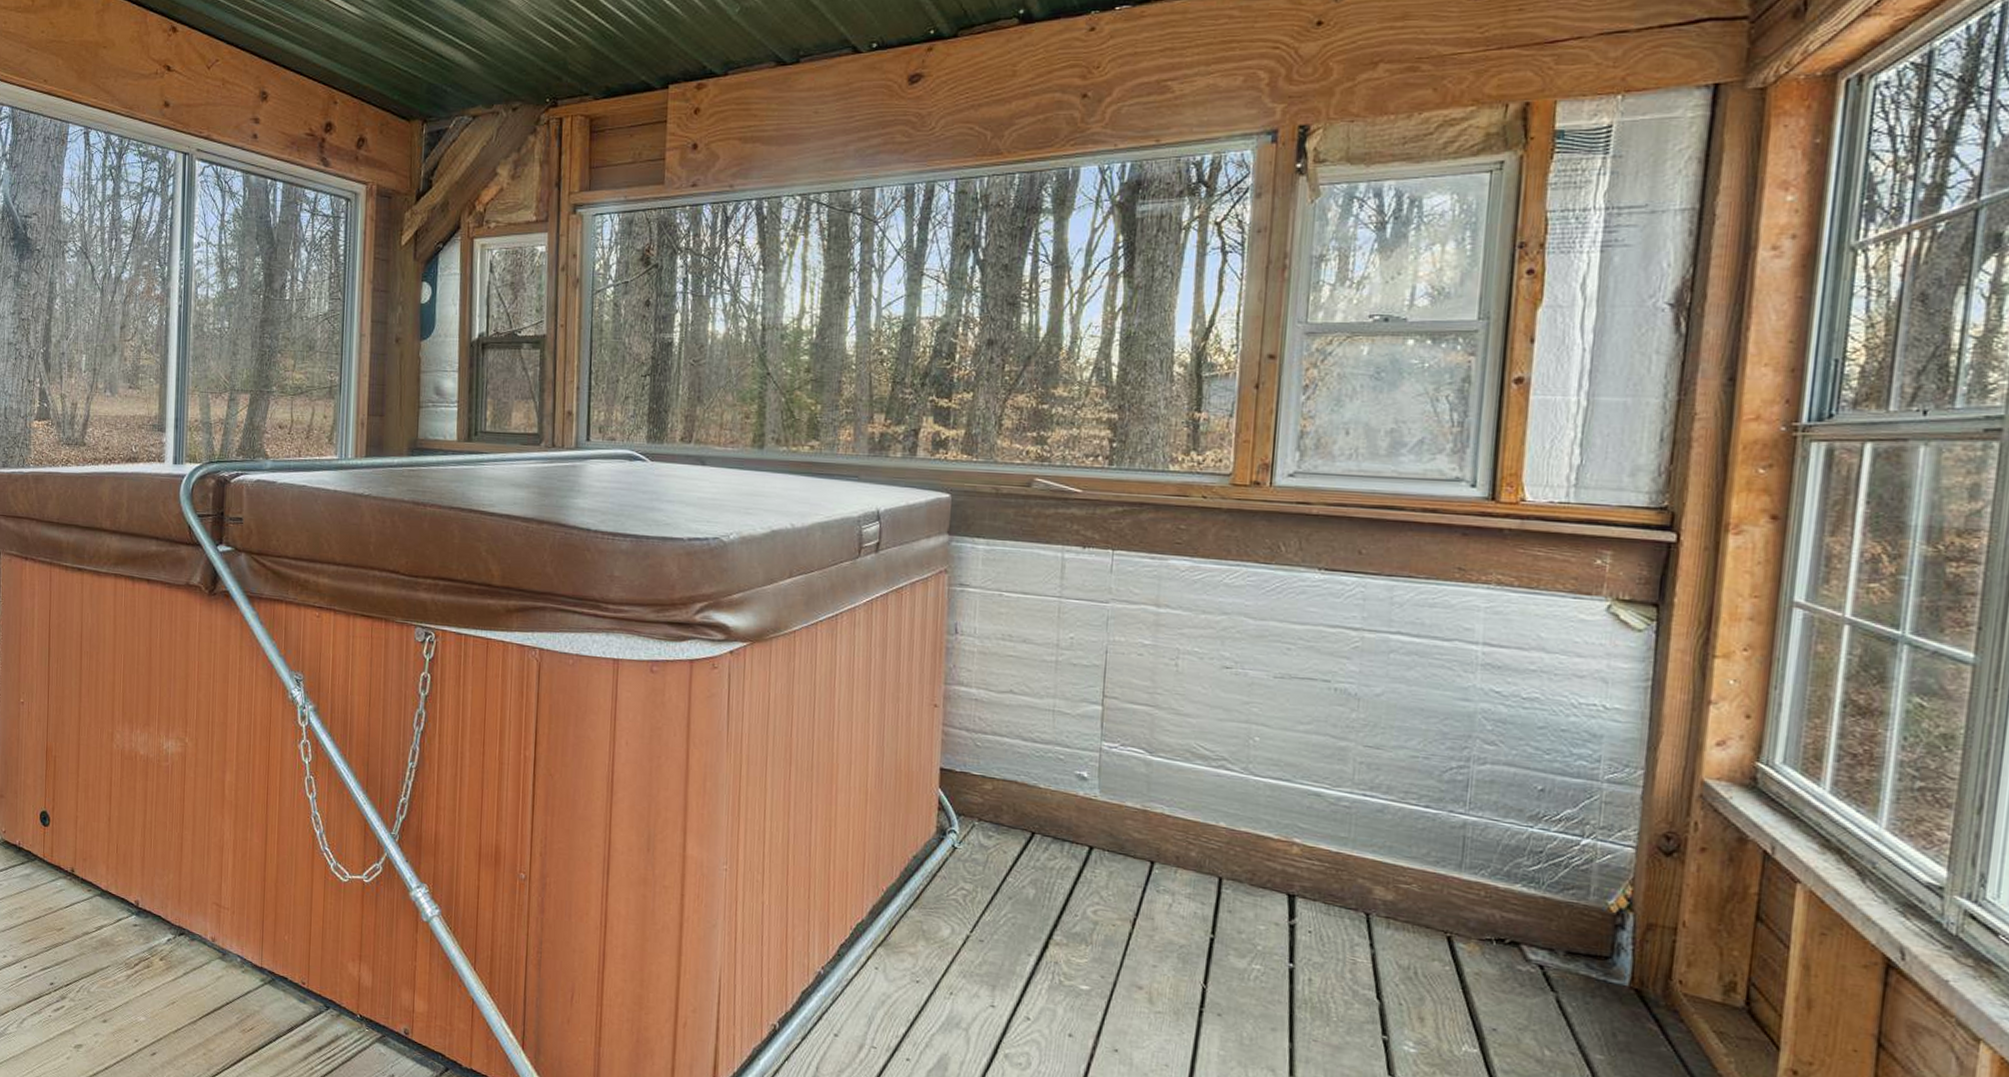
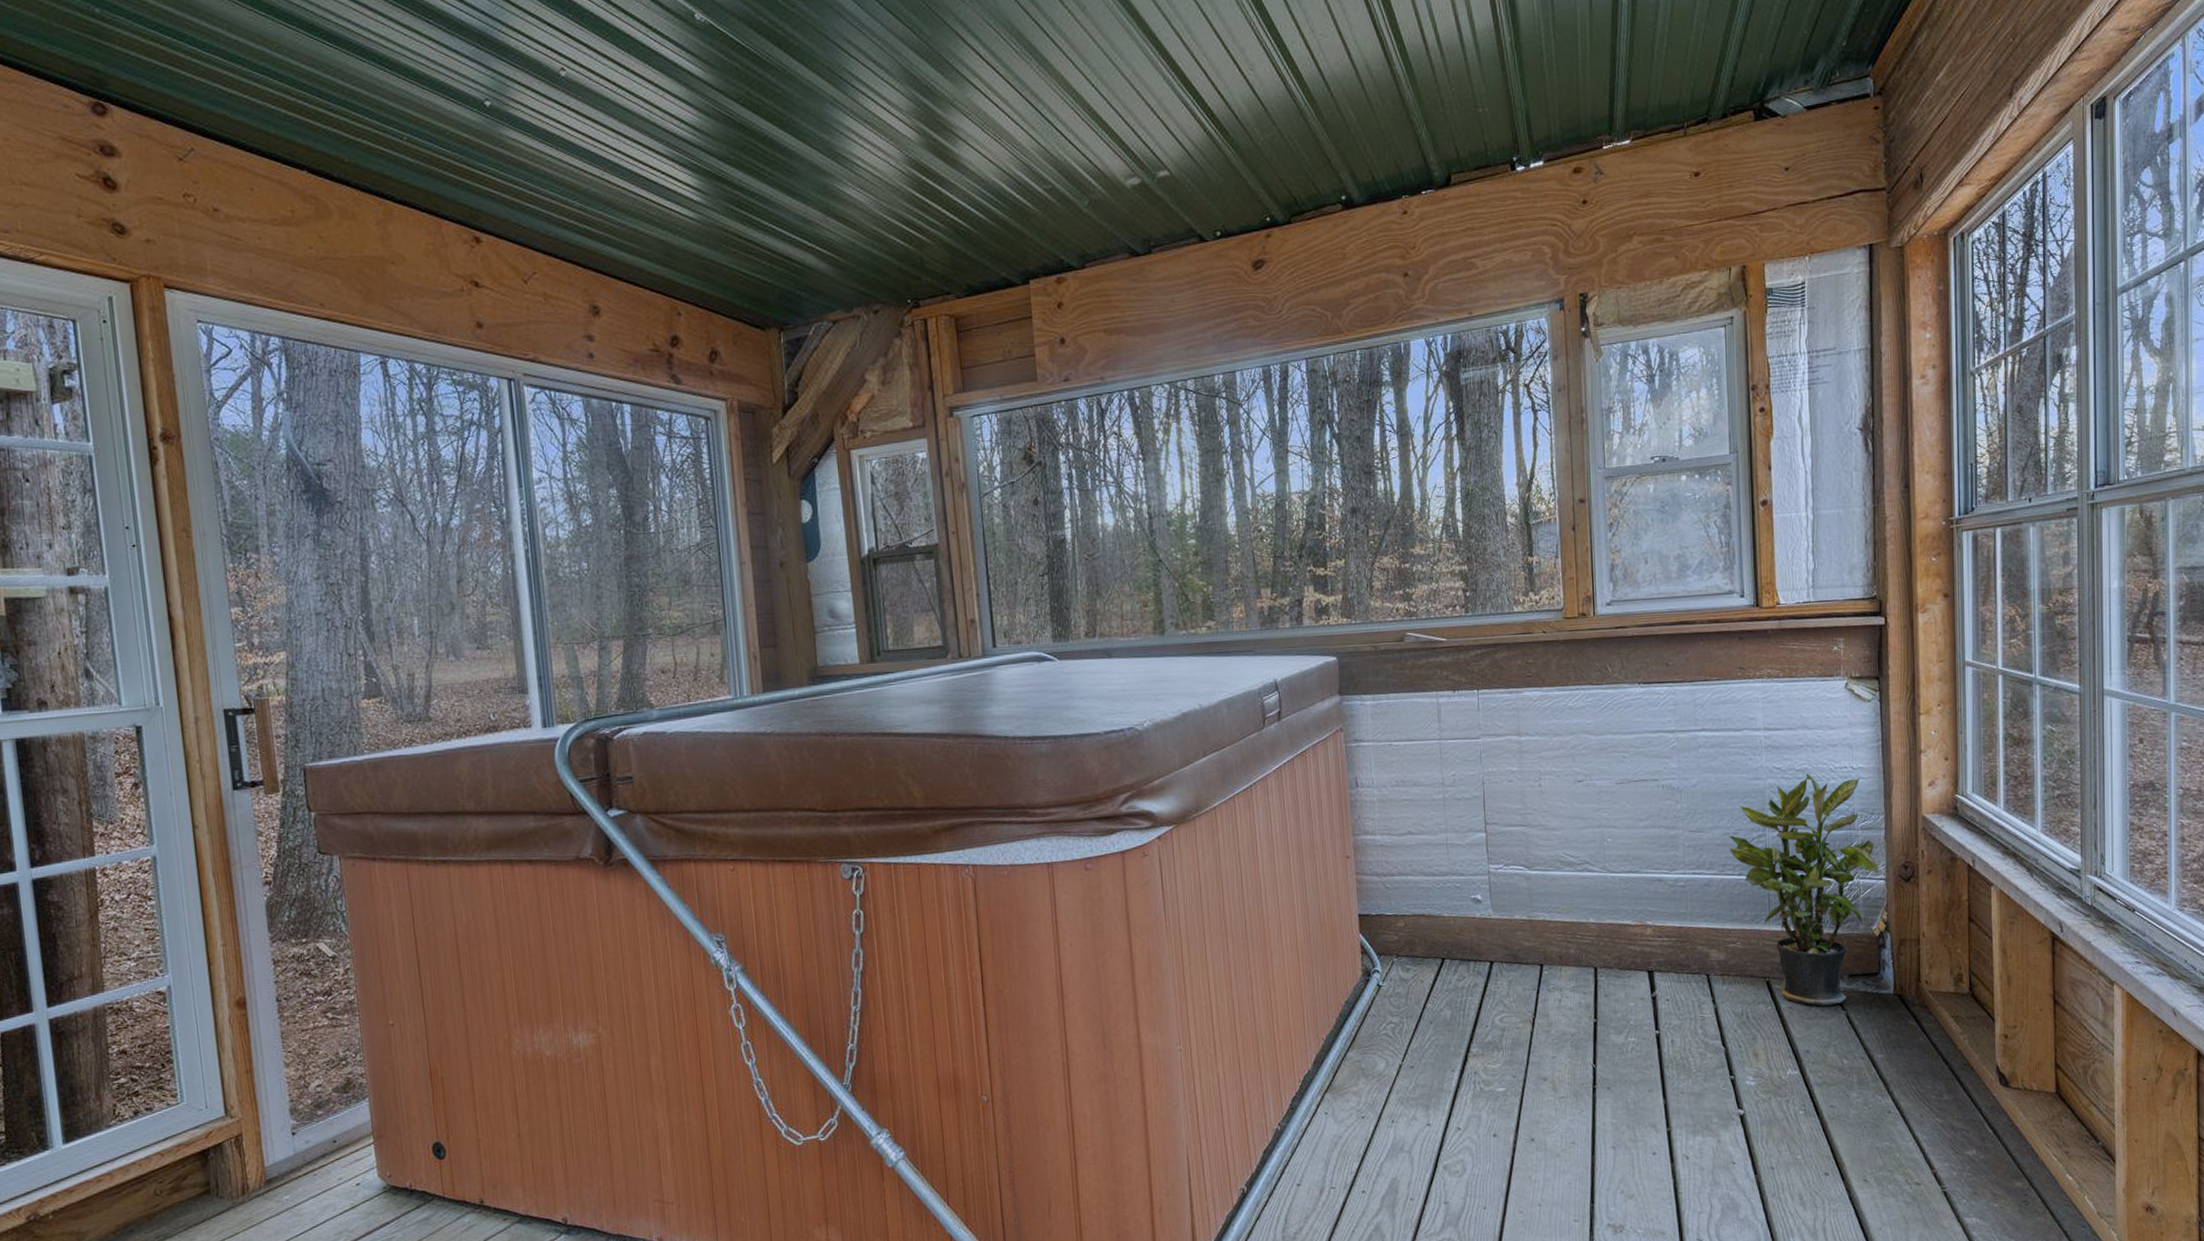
potted plant: none [1416,702,1627,983] -> present [1729,772,1878,1006]

